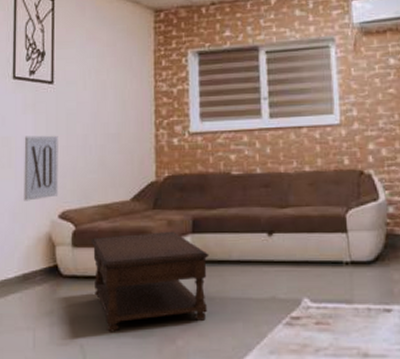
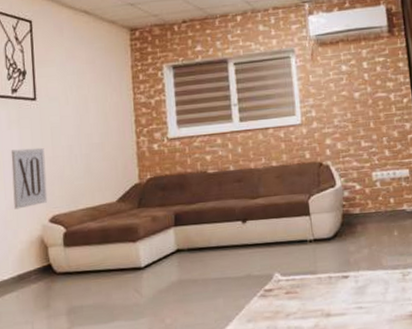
coffee table: present [92,231,209,332] -> none [82,225,191,318]

